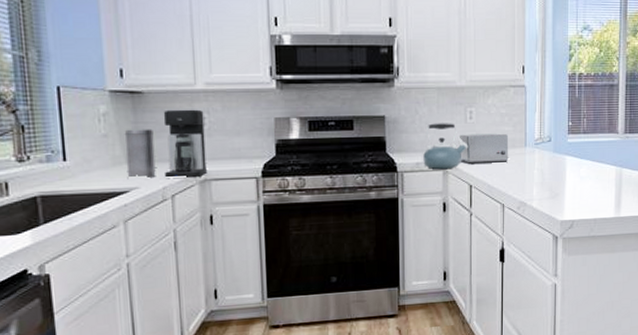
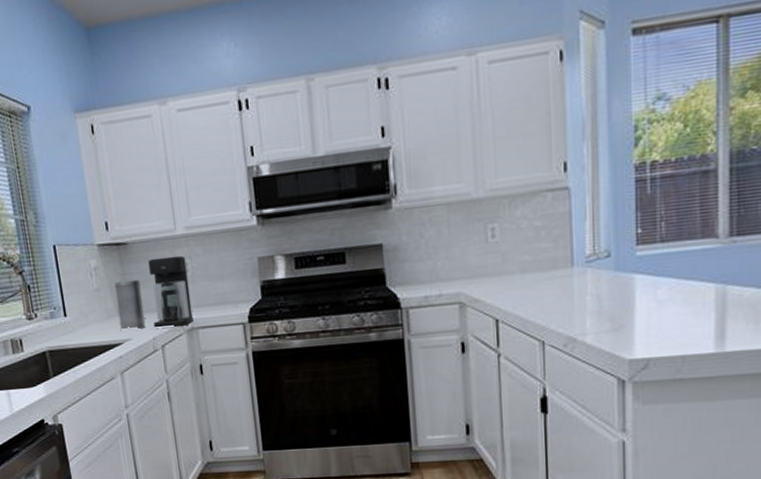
kettle: present [423,123,469,170] -> none [432,245,492,303]
toaster: present [458,133,509,165] -> none [478,251,549,295]

